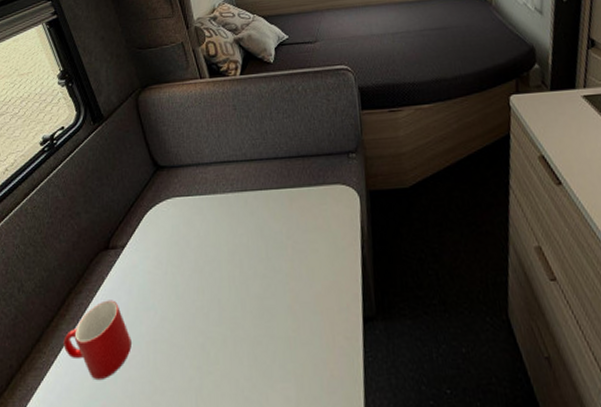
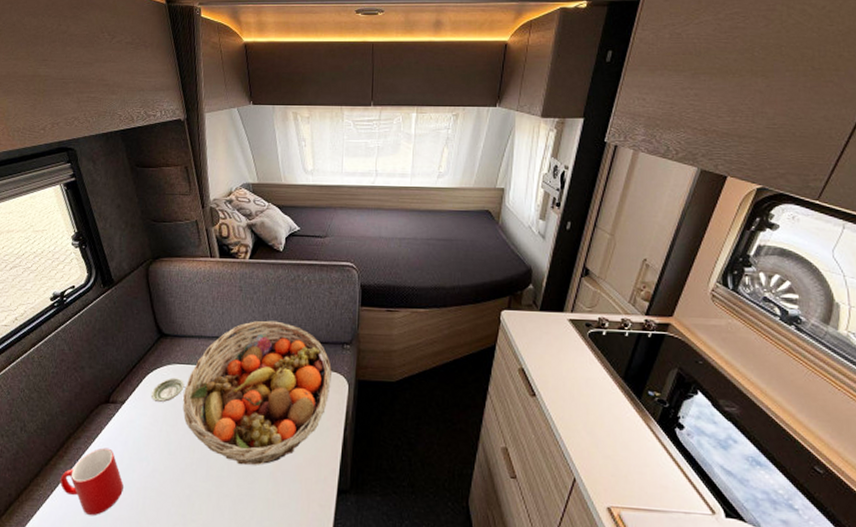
saucer: none [152,212,186,242] -> present [150,377,185,403]
fruit basket: none [186,137,341,302] -> present [183,320,332,465]

